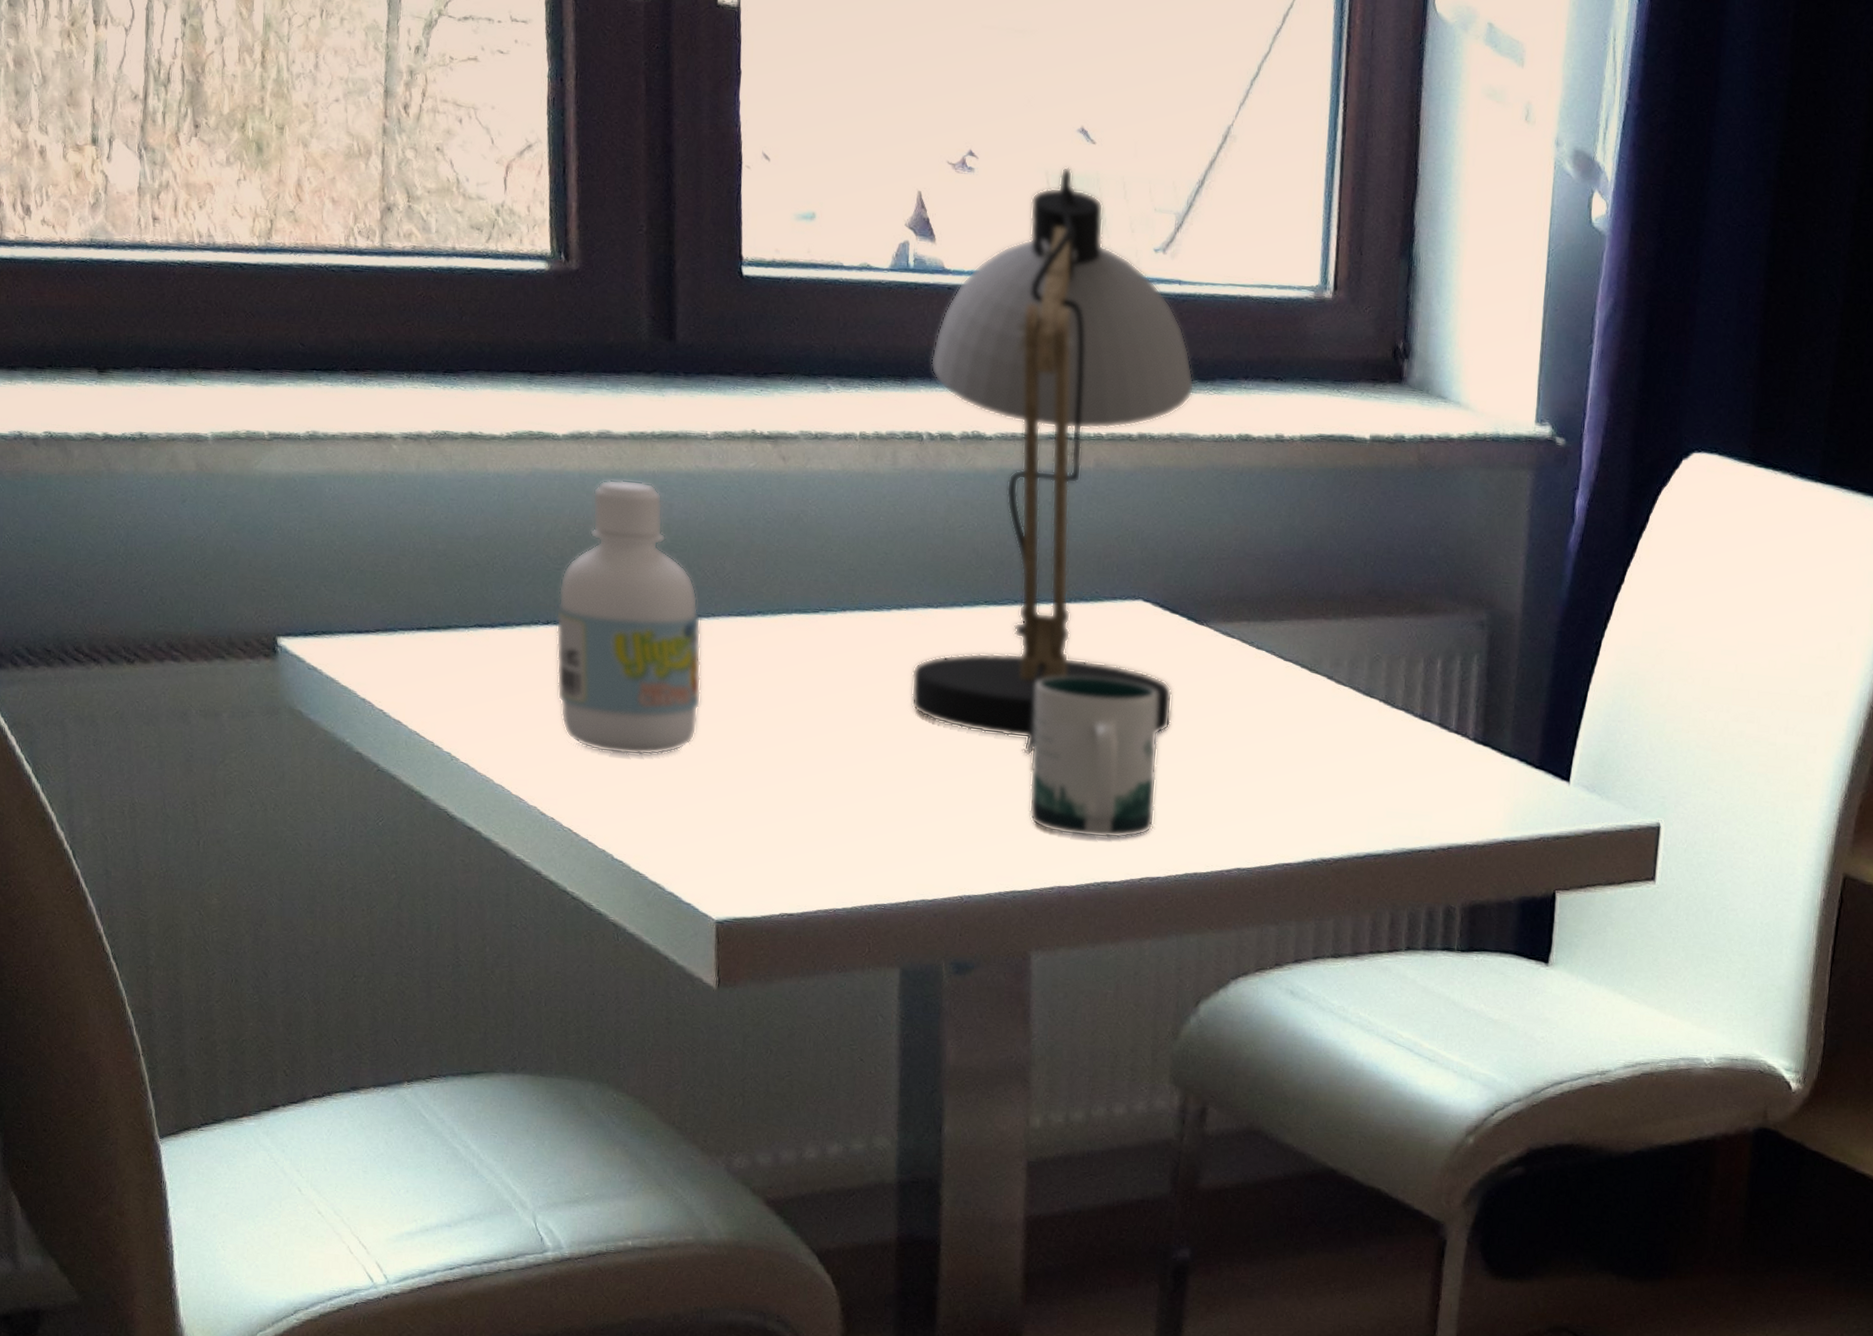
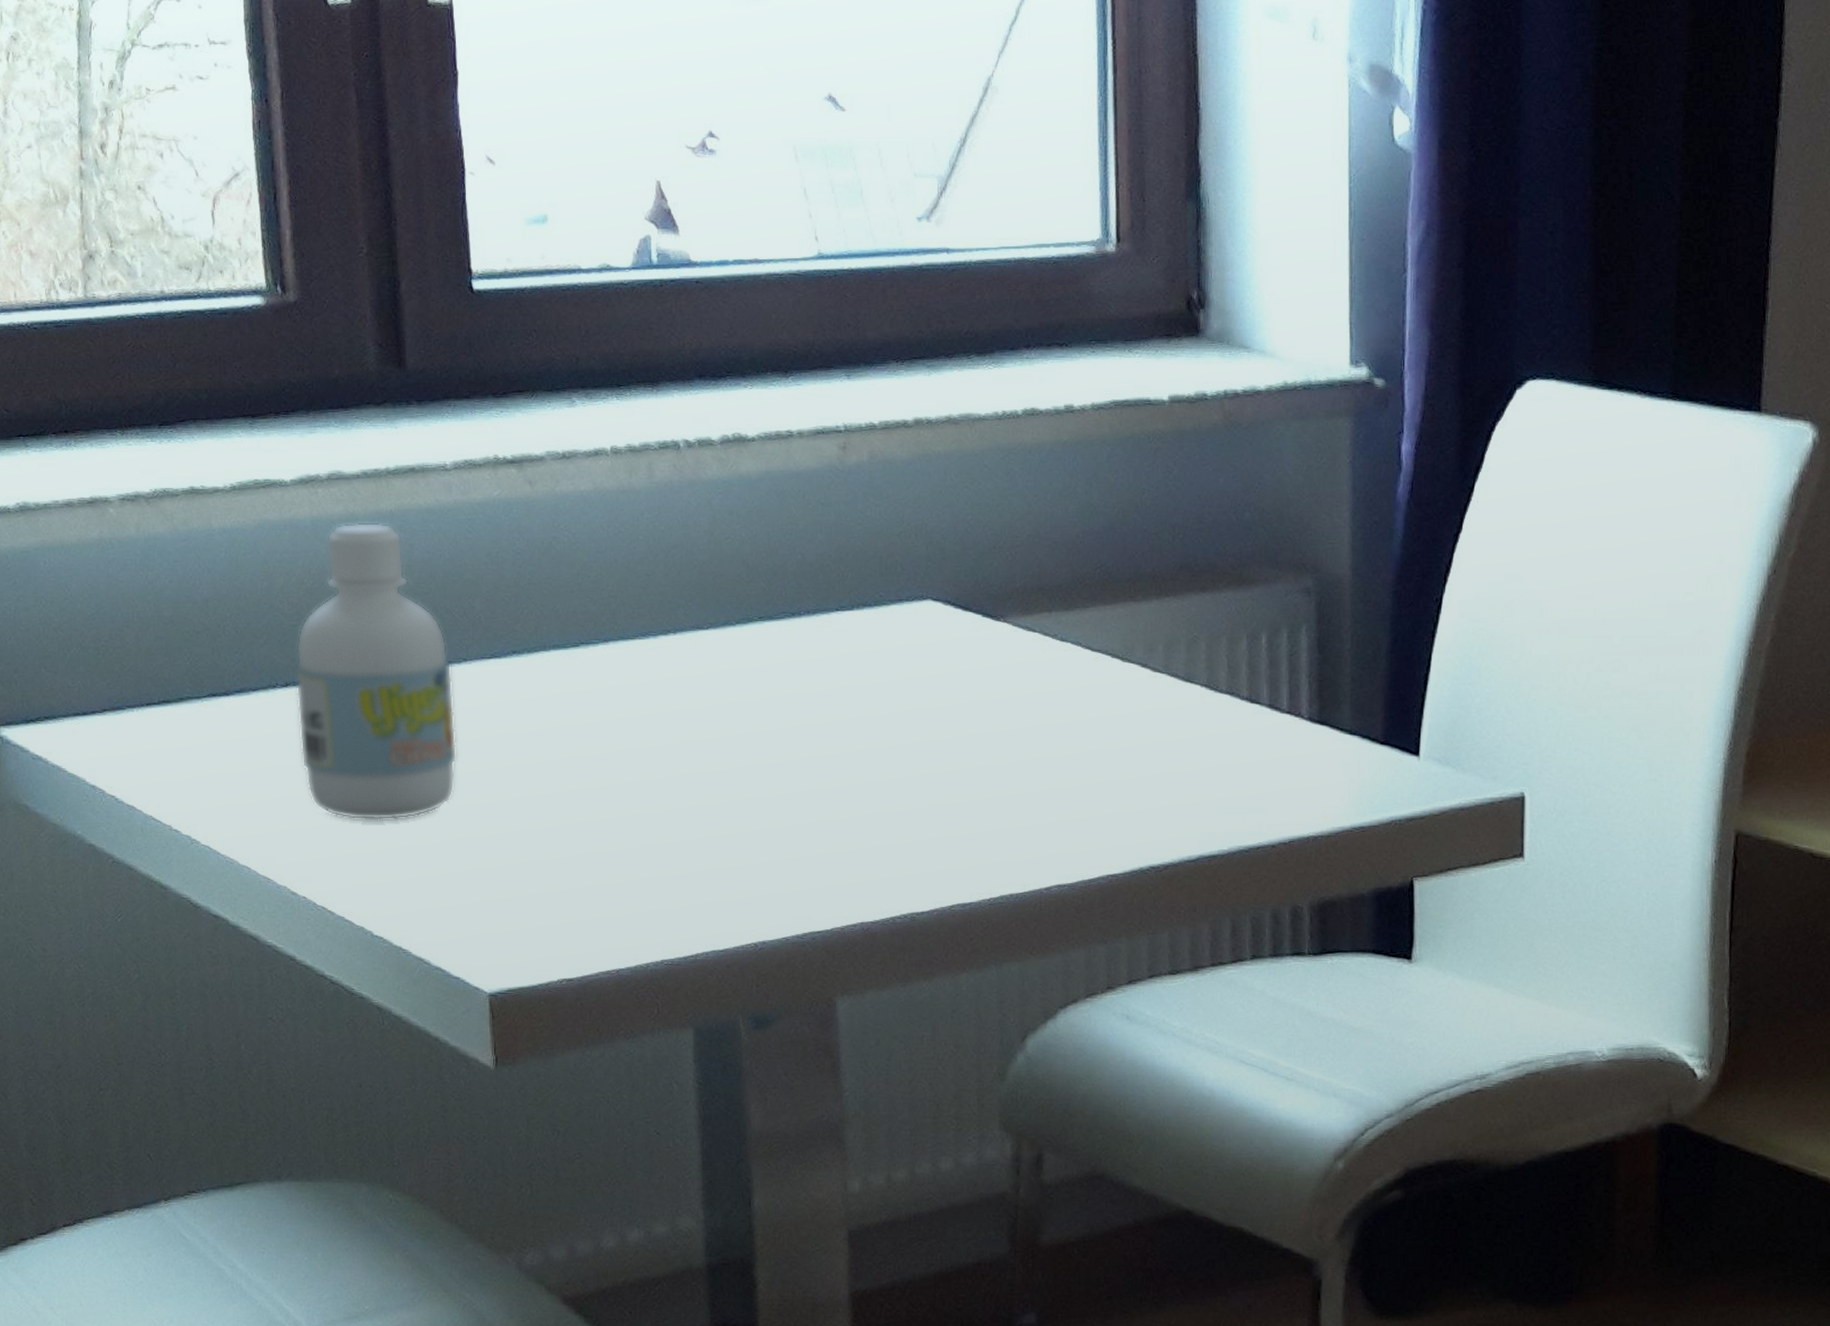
desk lamp: present [911,166,1195,757] -> none [682,138,972,783]
mug: present [1029,676,1159,839] -> none [820,688,962,865]

